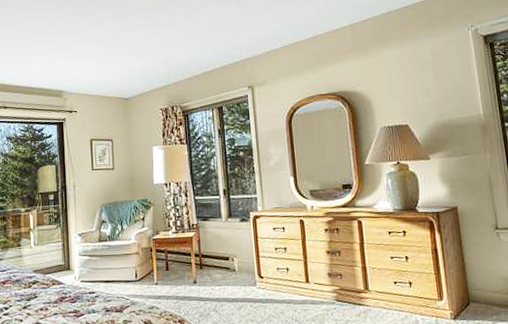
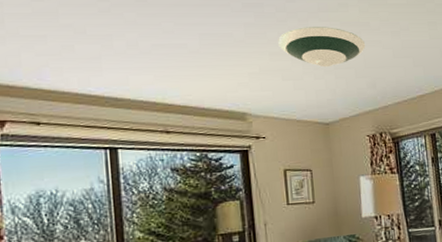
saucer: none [89,12,162,49] -> present [278,27,366,68]

